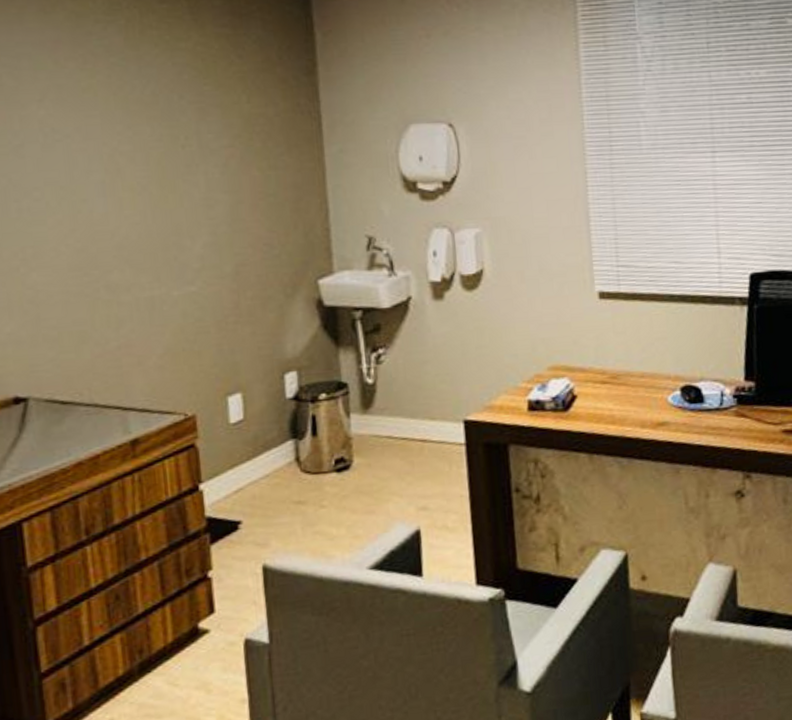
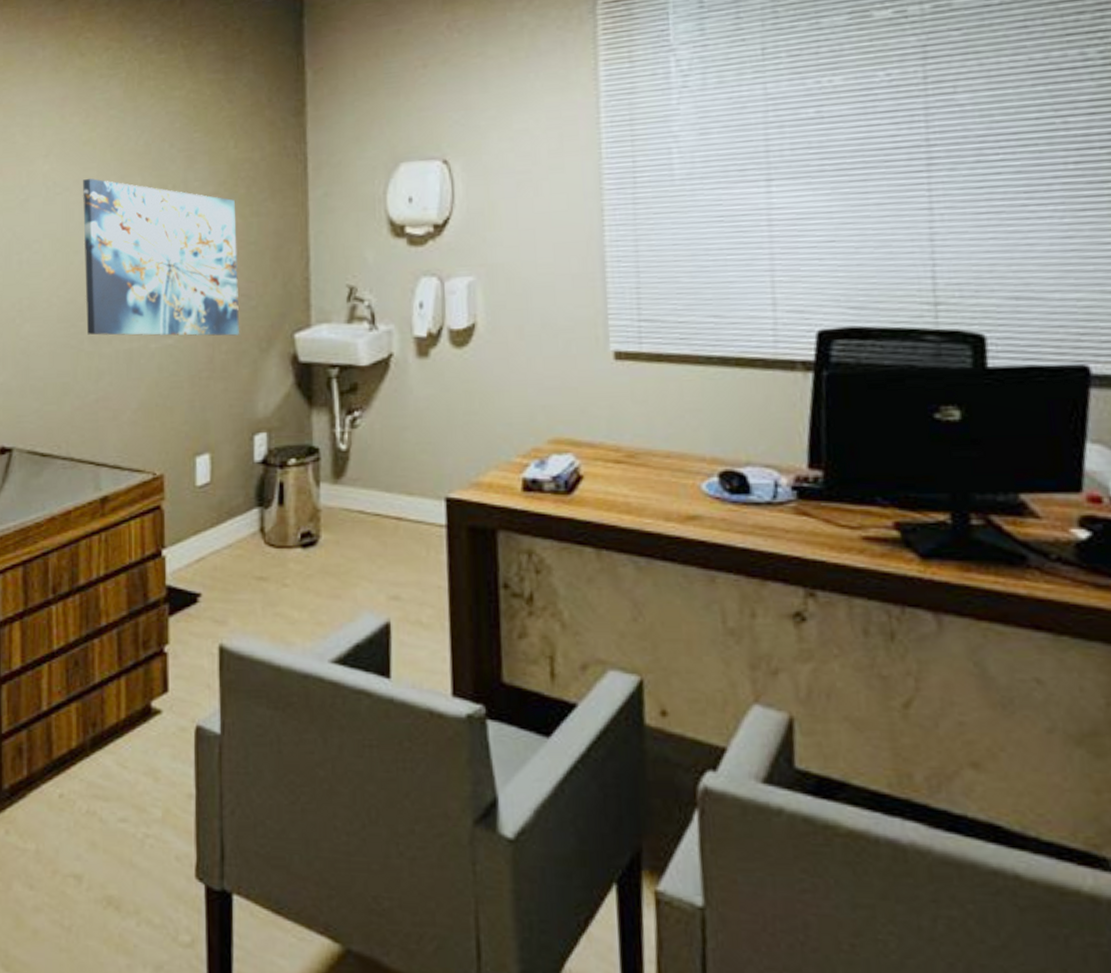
wall art: none [85,126,264,284] -> present [83,178,239,336]

